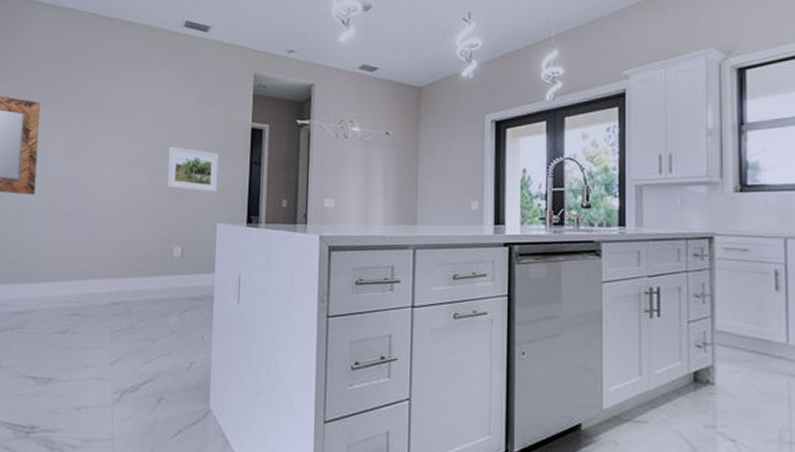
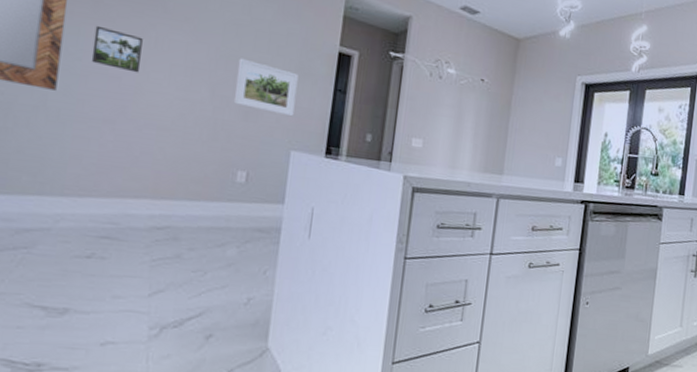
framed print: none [58,137,94,172] -> present [91,25,143,73]

